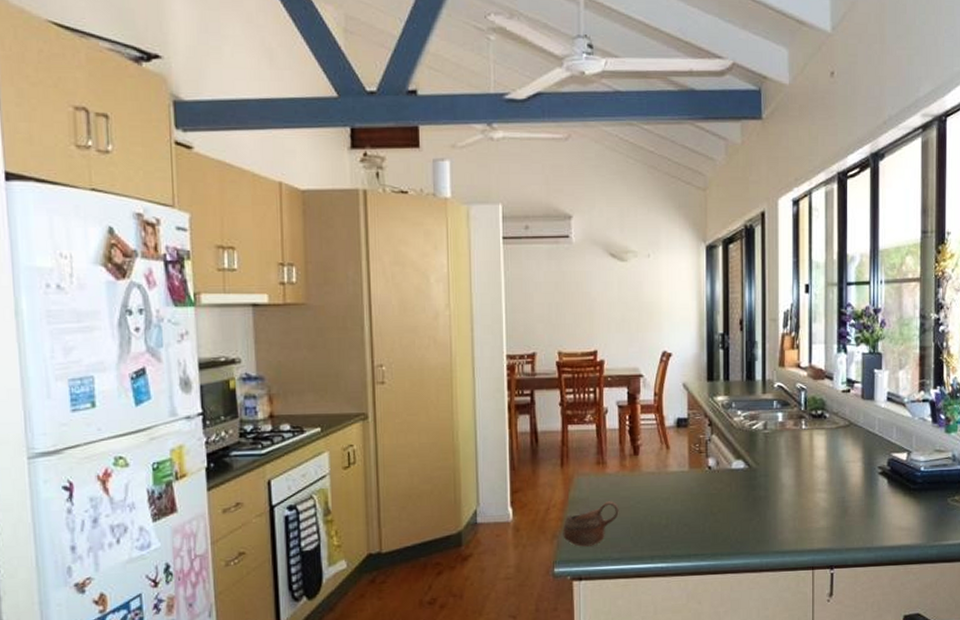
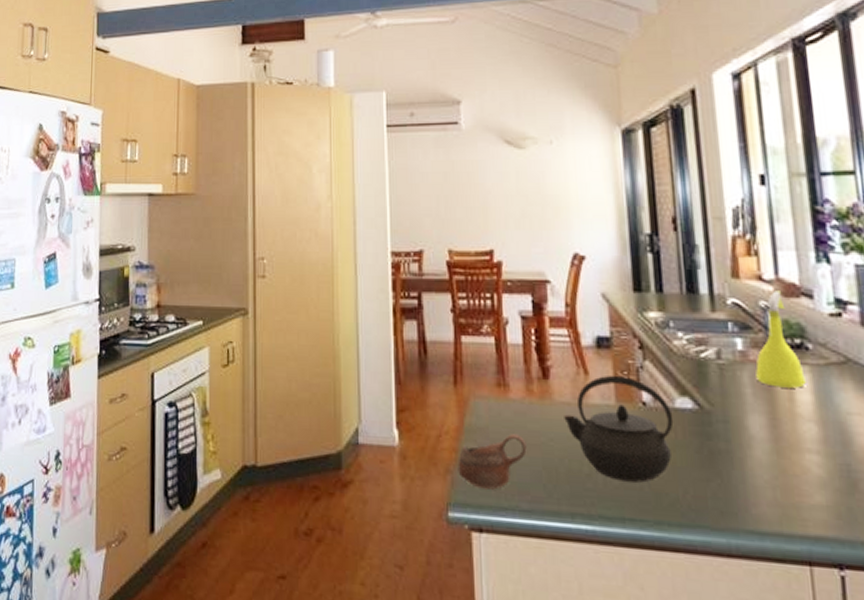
kettle: none [649,447,730,528] -> present [564,375,674,483]
spray bottle: none [790,375,822,447] -> present [755,290,806,388]

